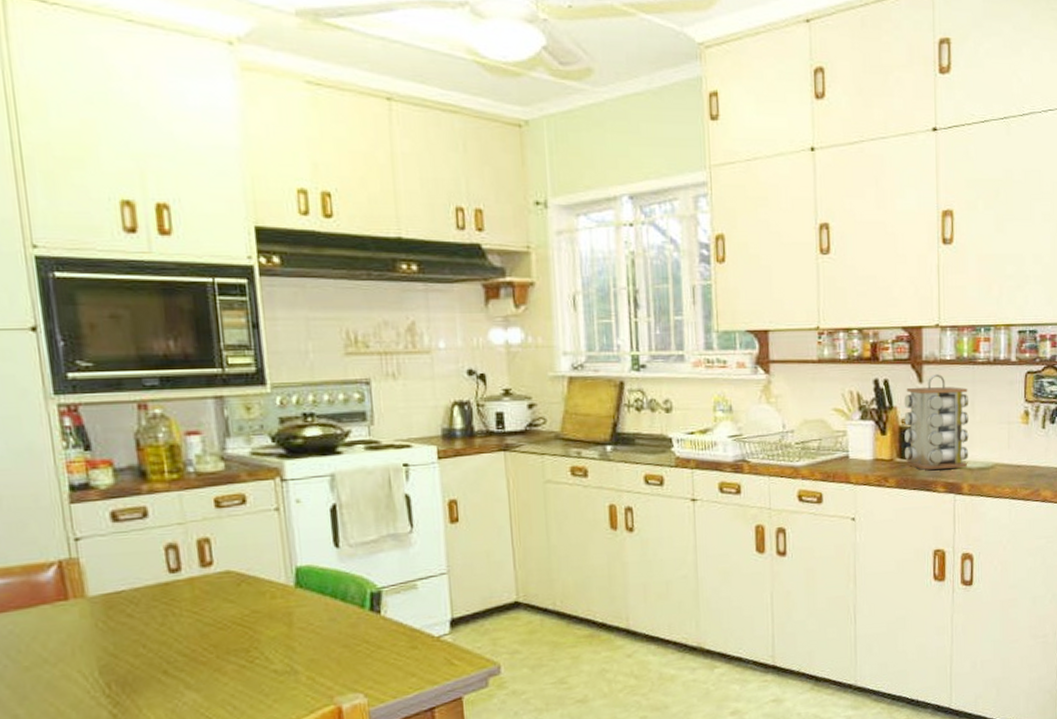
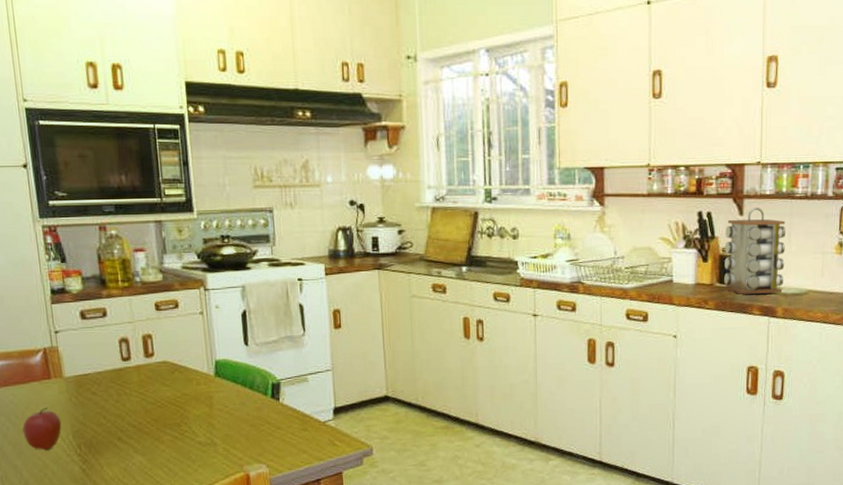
fruit: none [26,636,84,693] -> present [22,407,62,450]

